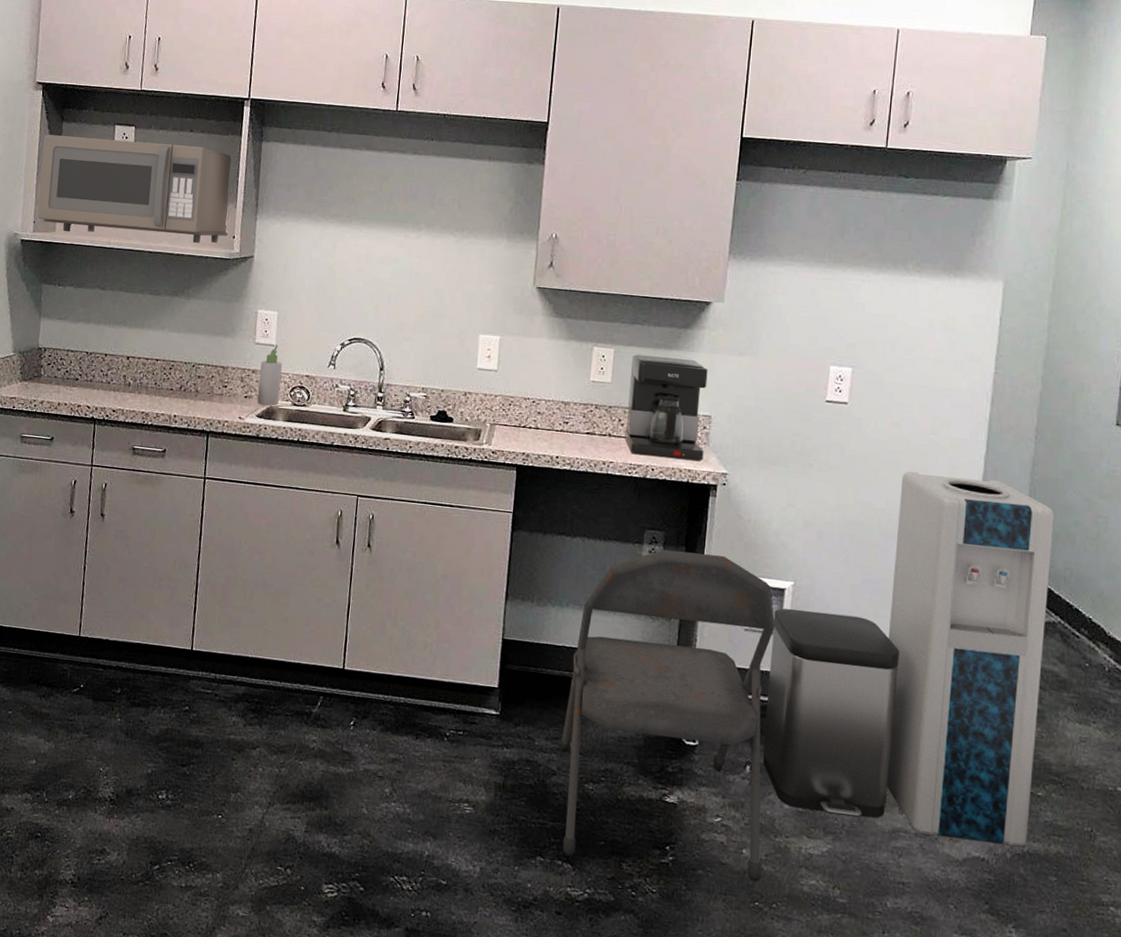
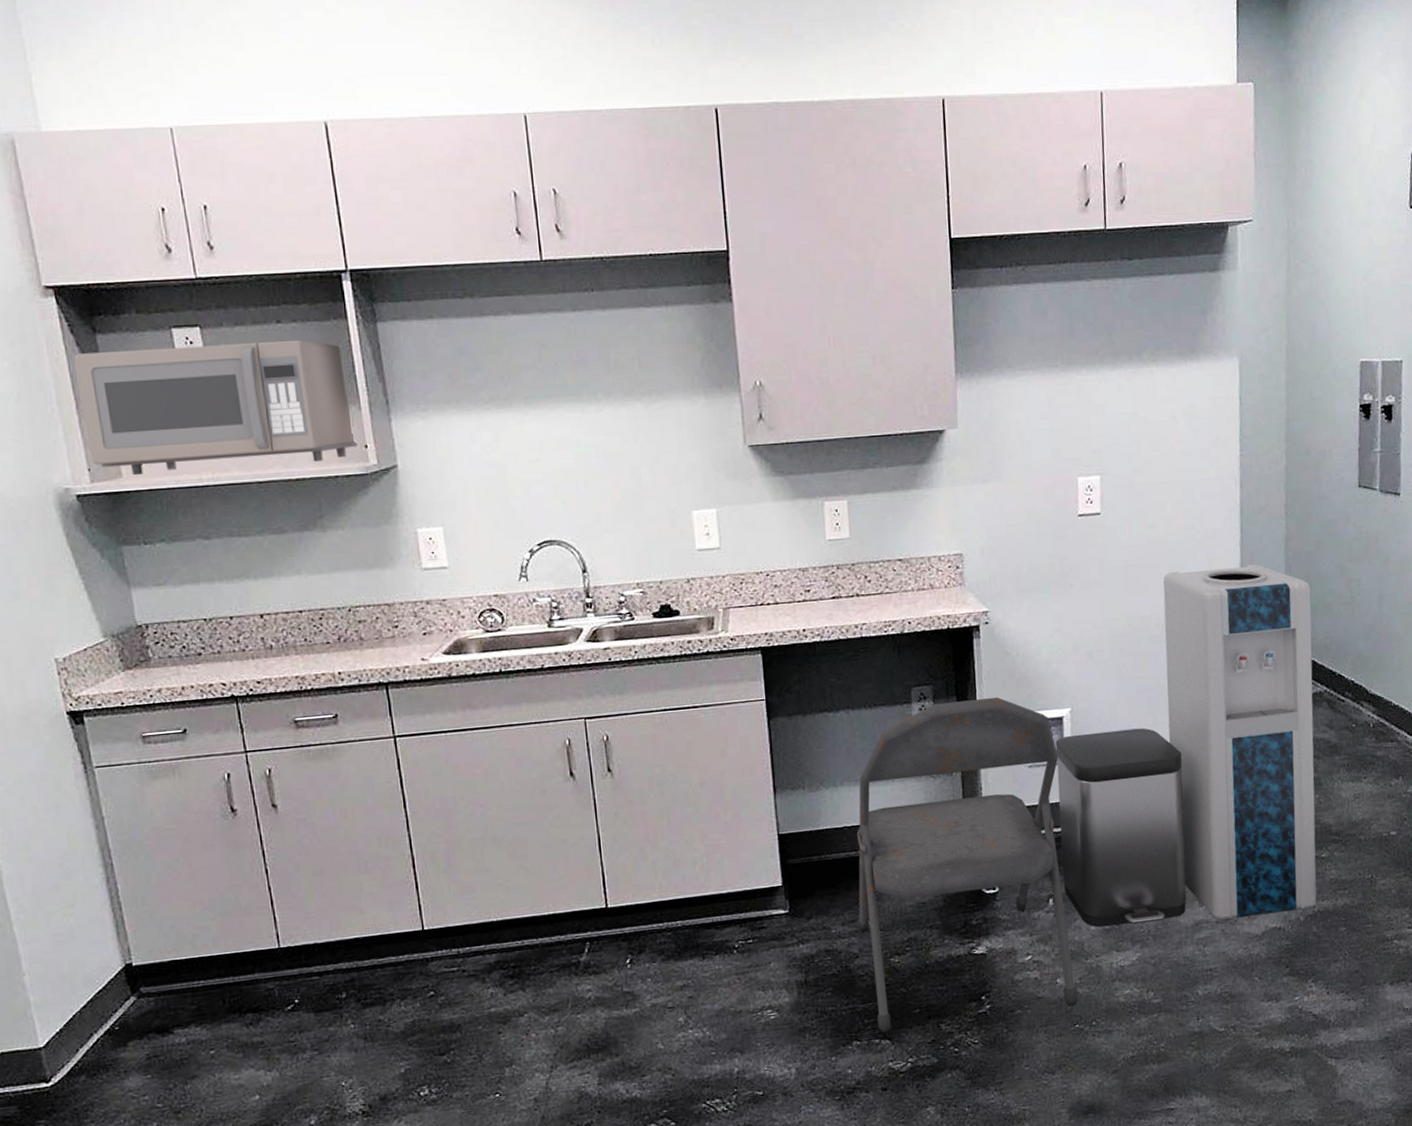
bottle: present [257,345,282,406] -> none [434,566,467,639]
coffee maker: present [624,354,708,461] -> none [868,497,961,611]

